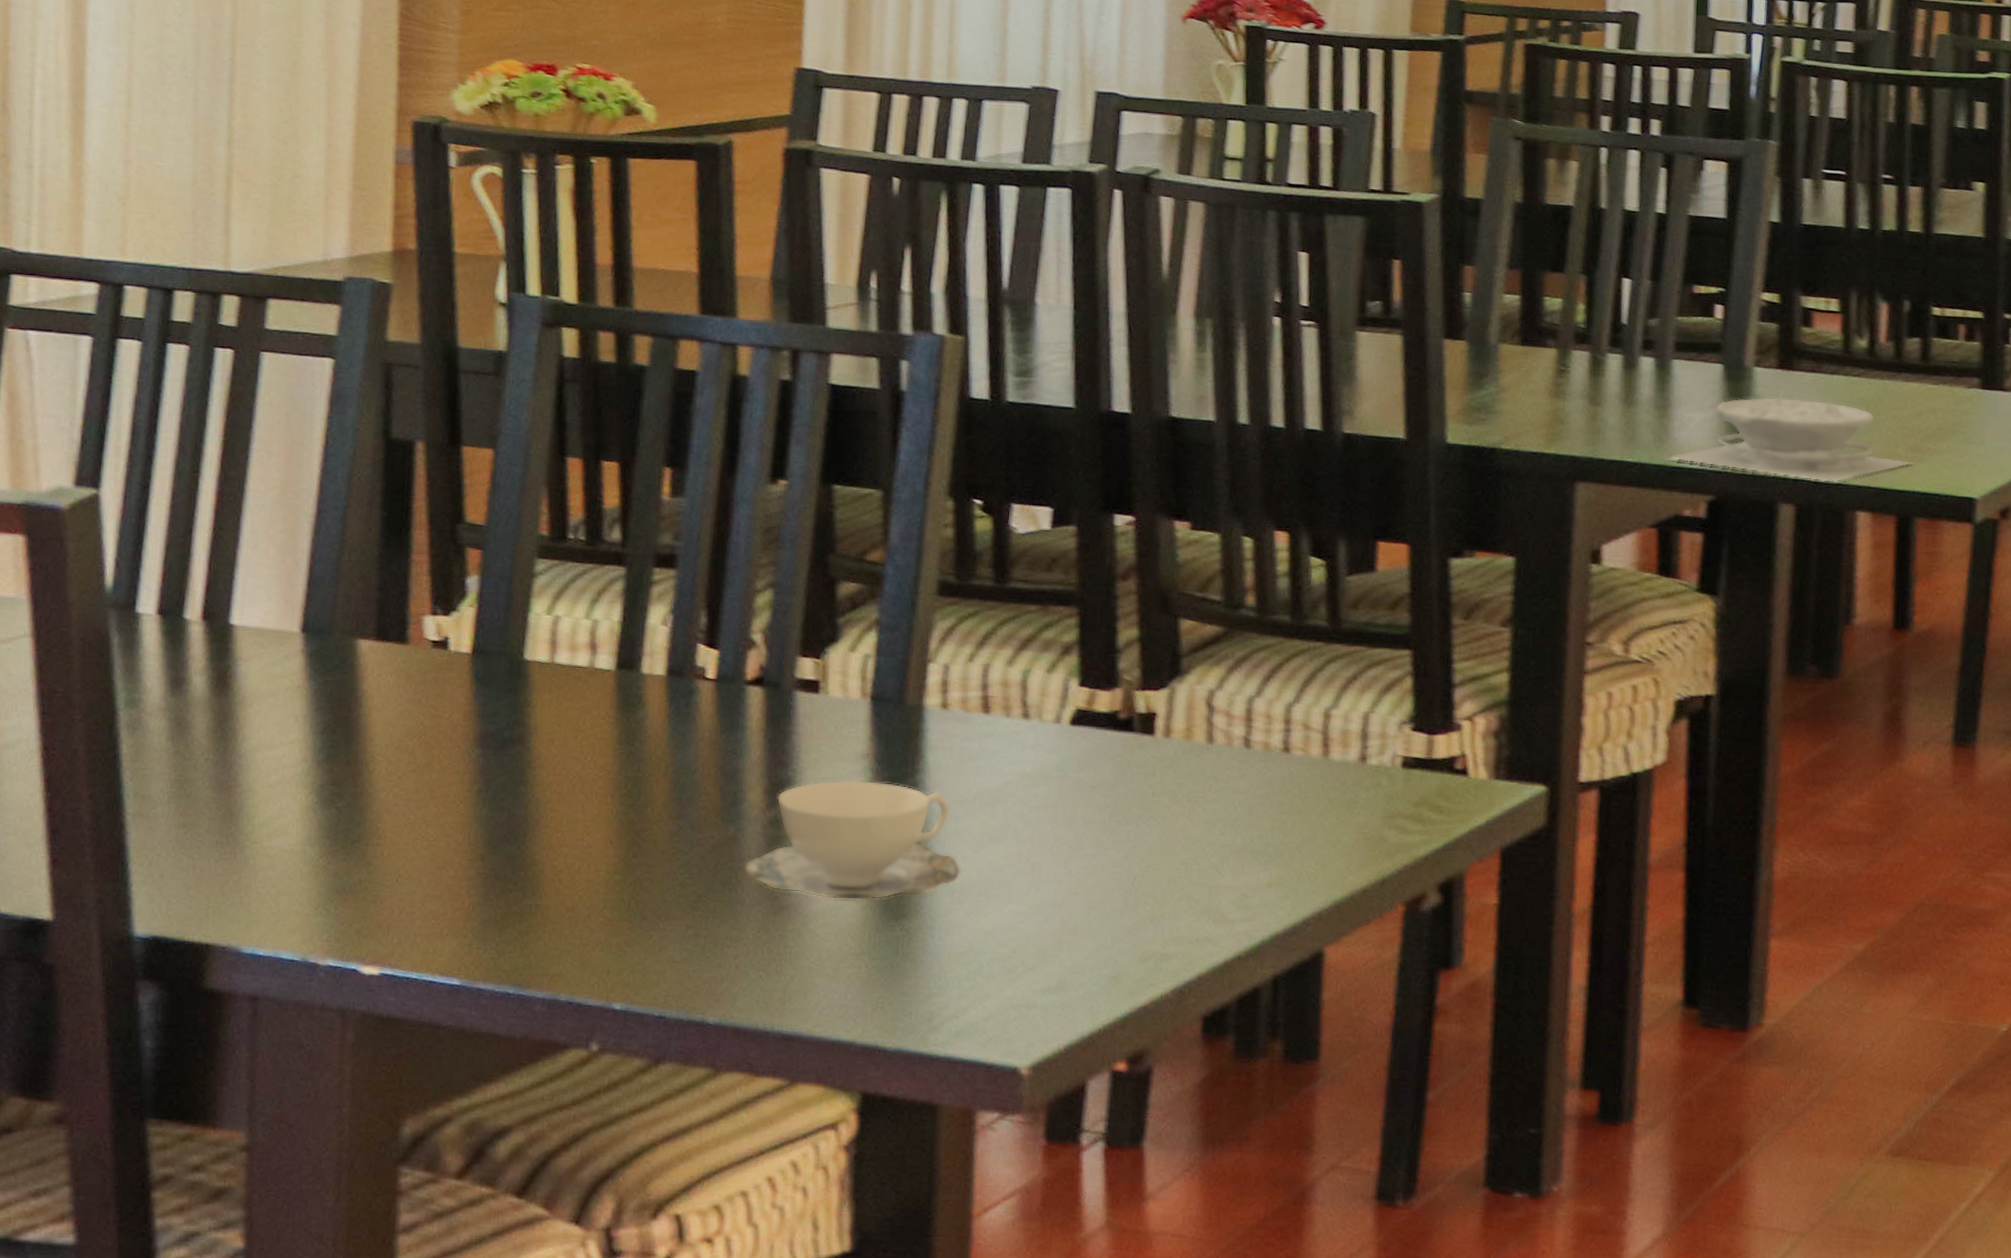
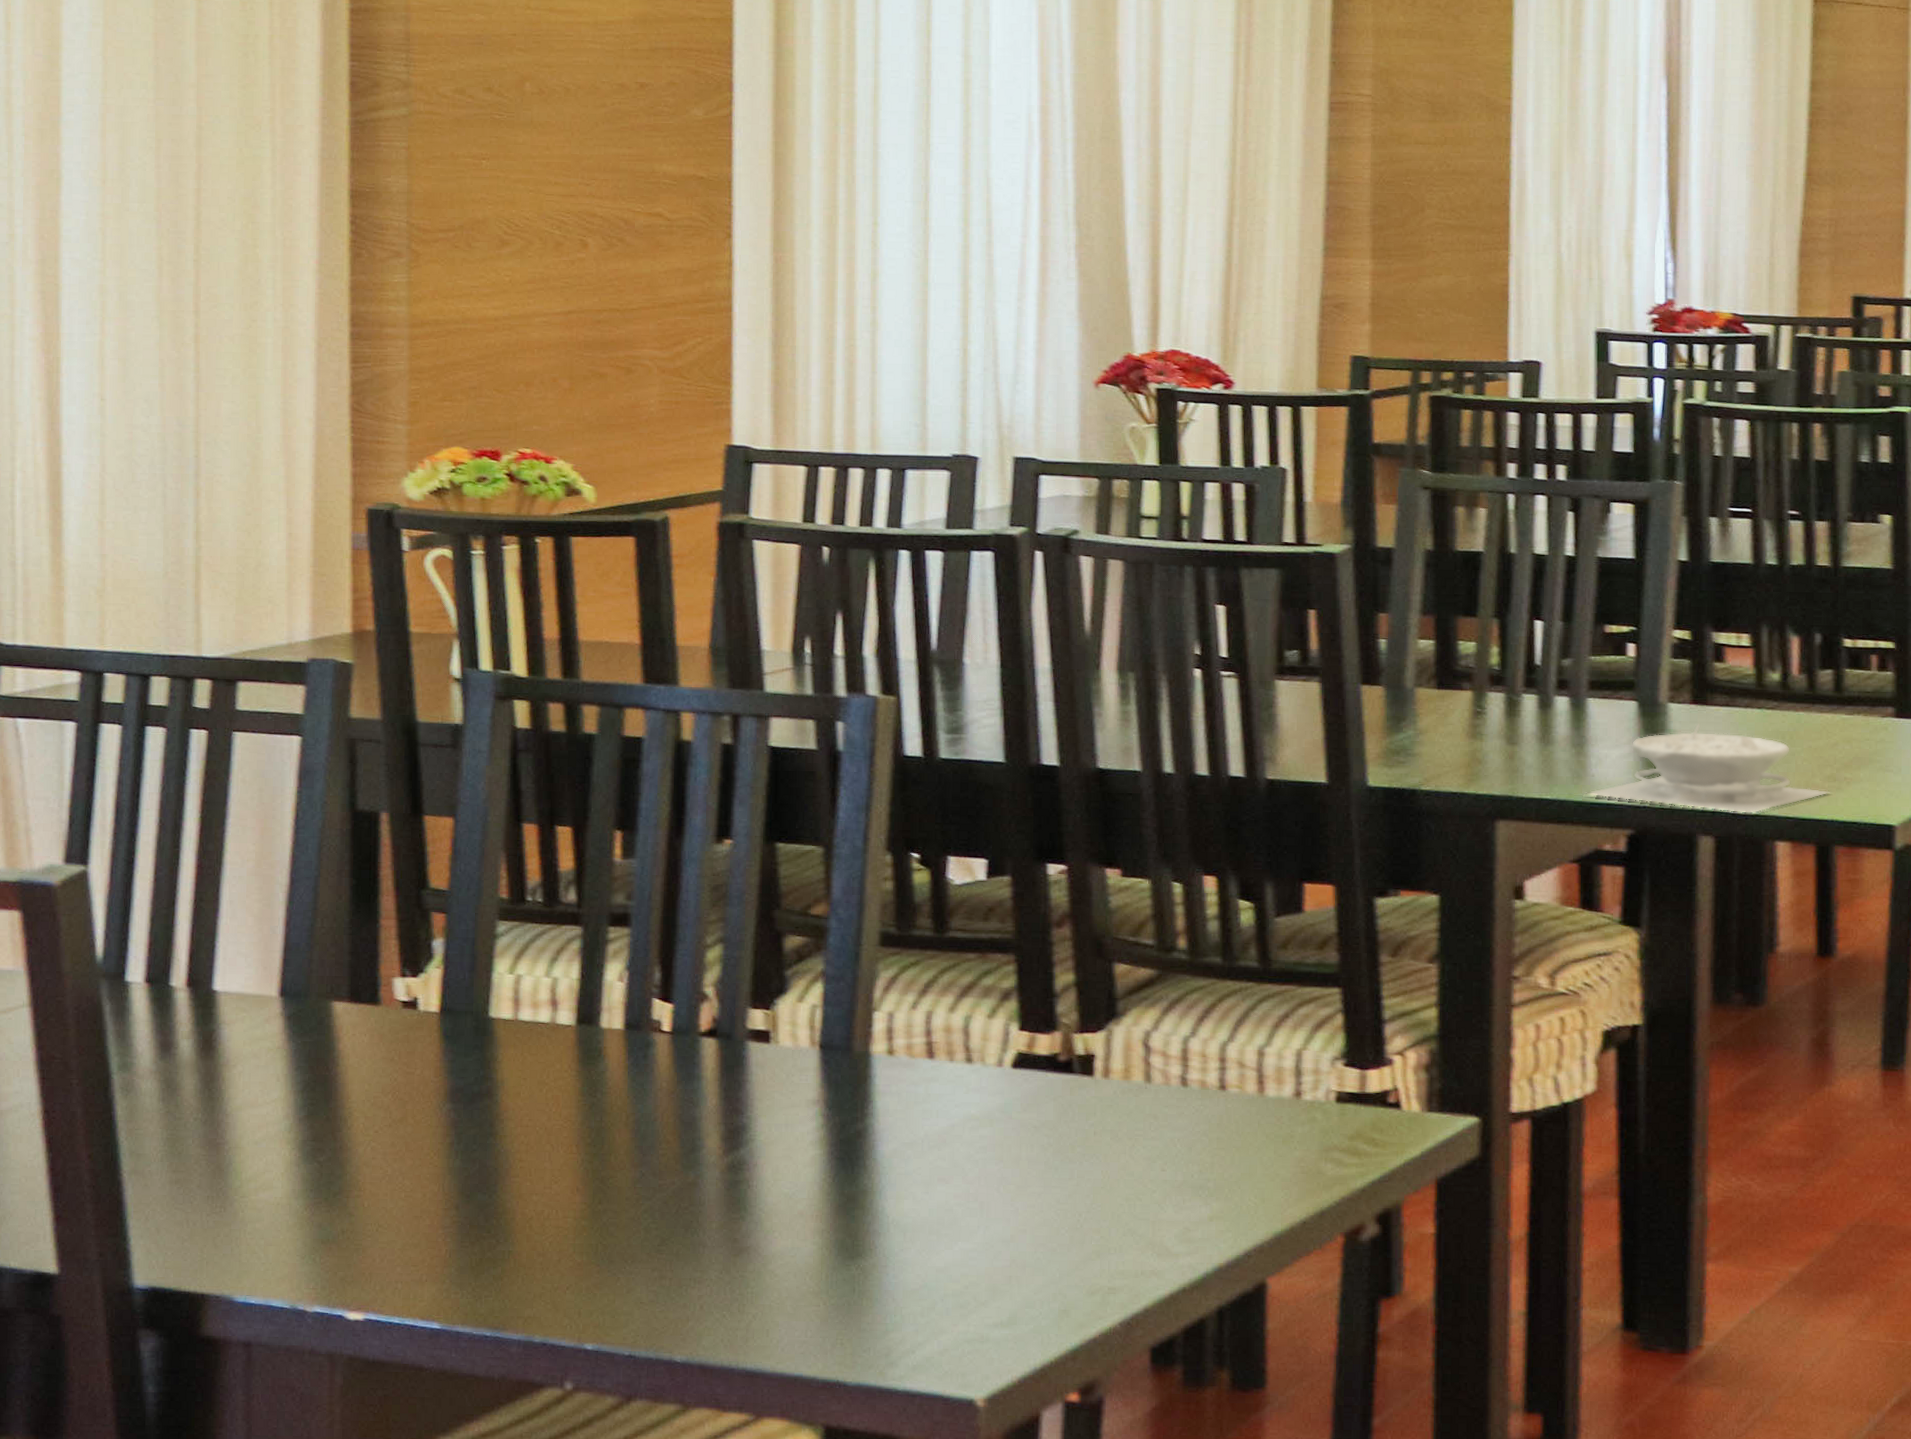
teacup: present [744,779,961,901] -> none [705,1125,912,1241]

